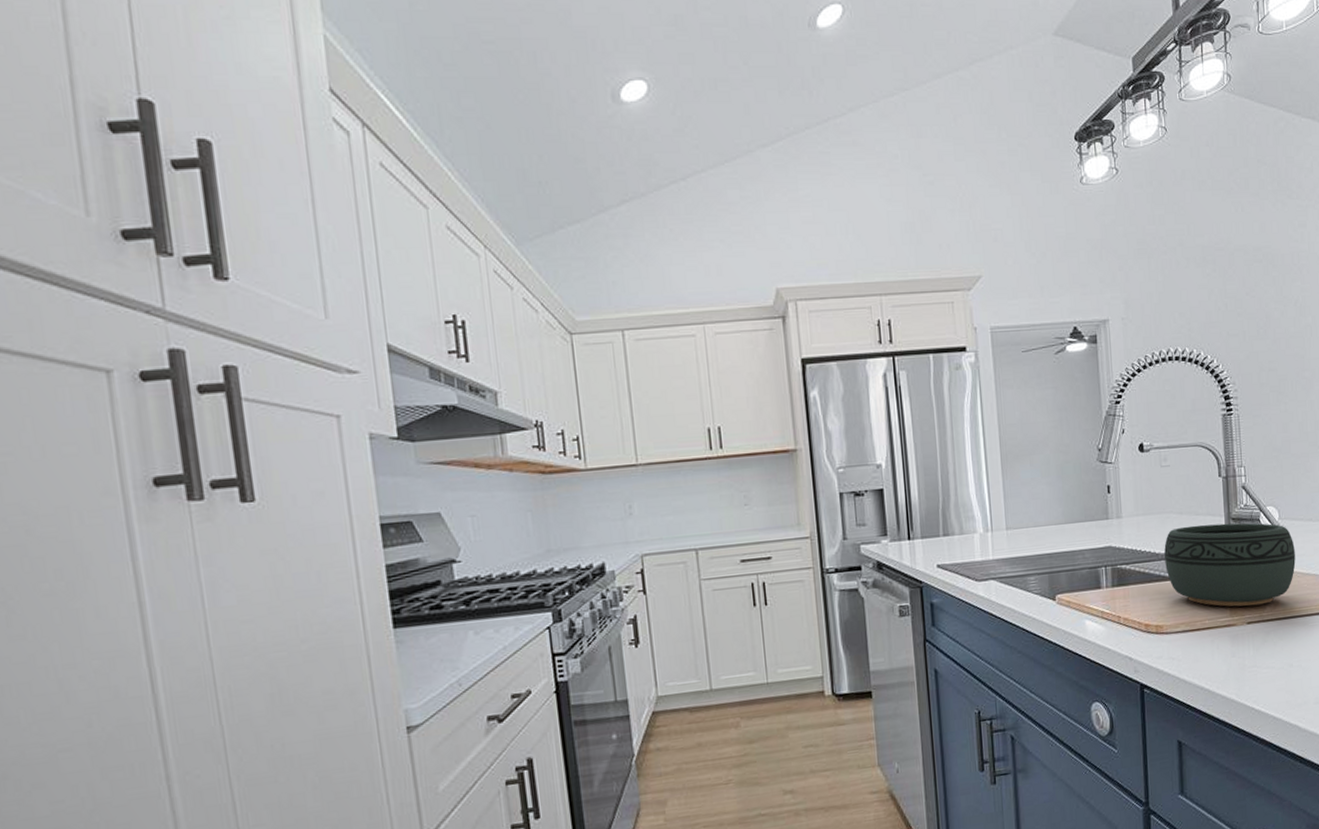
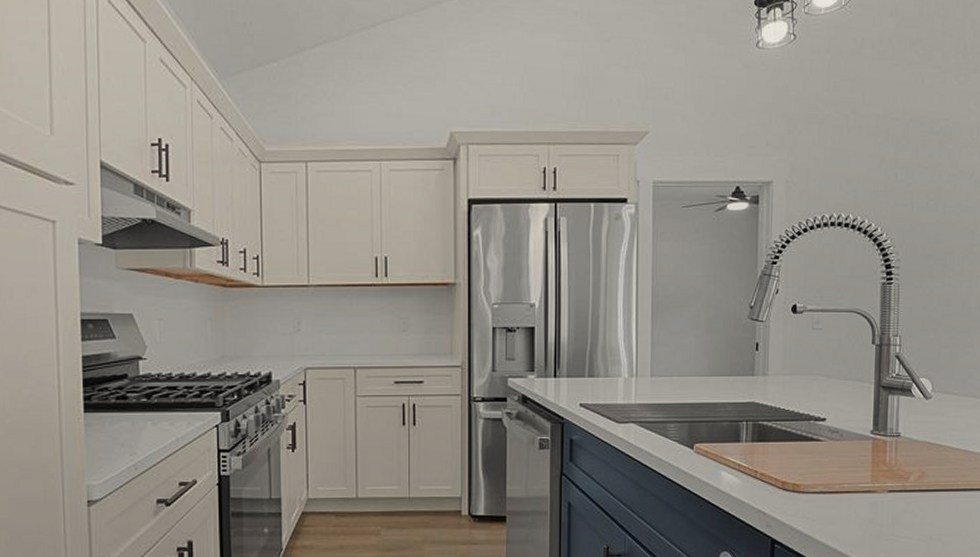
bowl: present [1164,523,1296,607] -> none [808,389,946,475]

